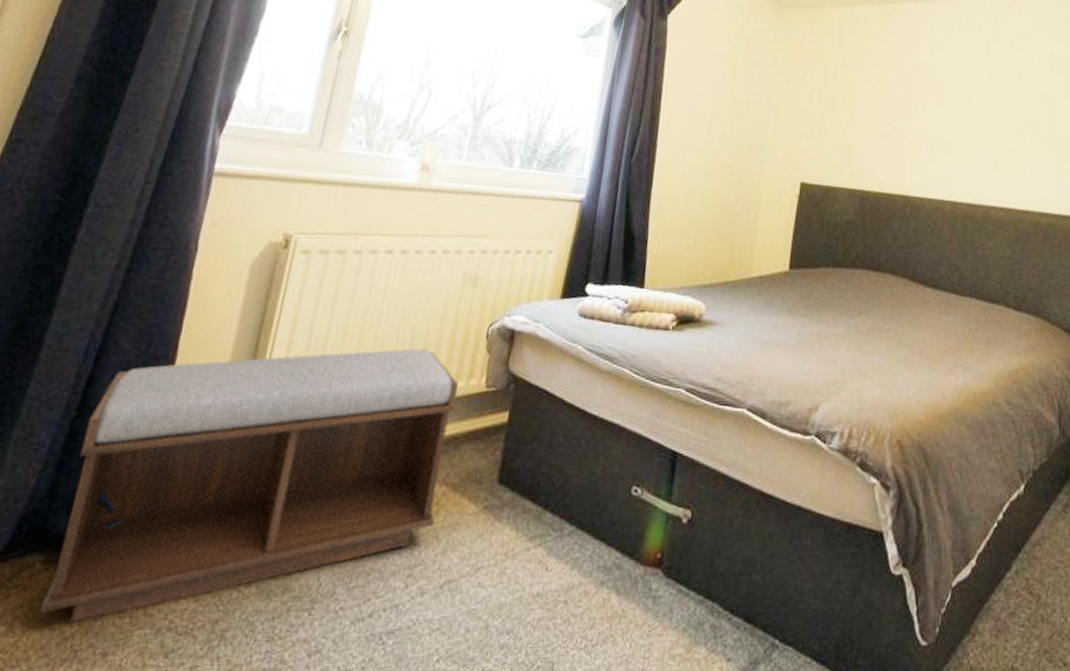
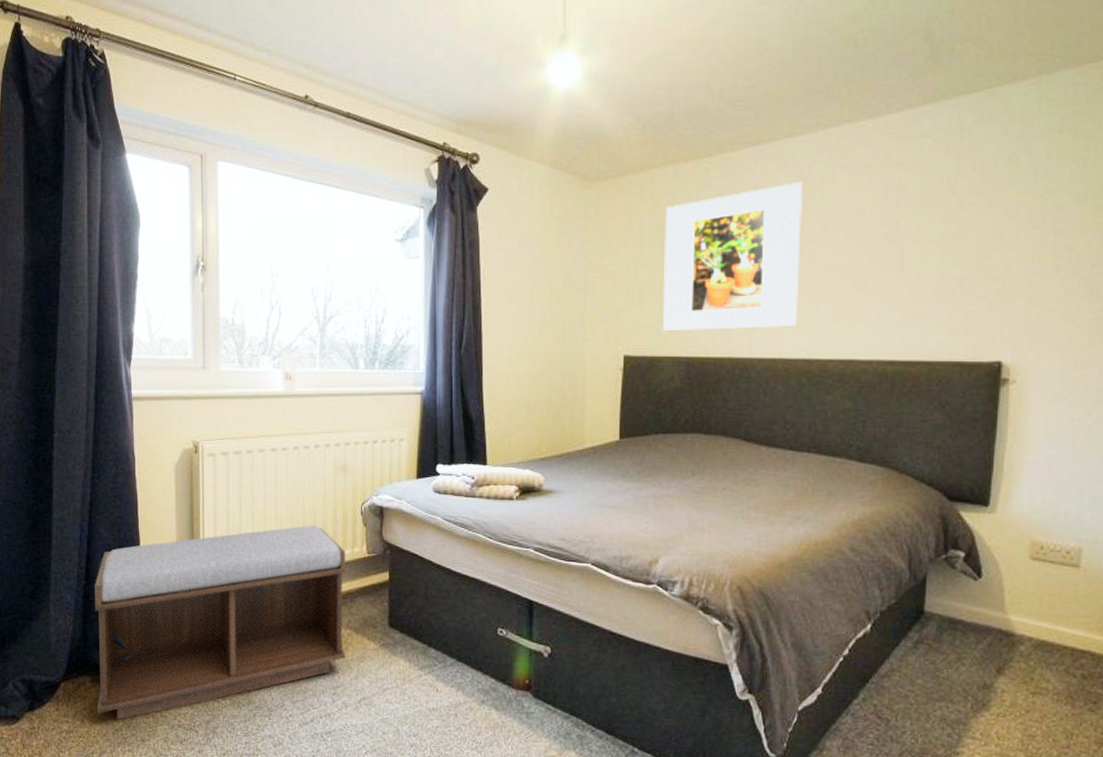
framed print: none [840,38,973,172] -> present [663,181,803,332]

